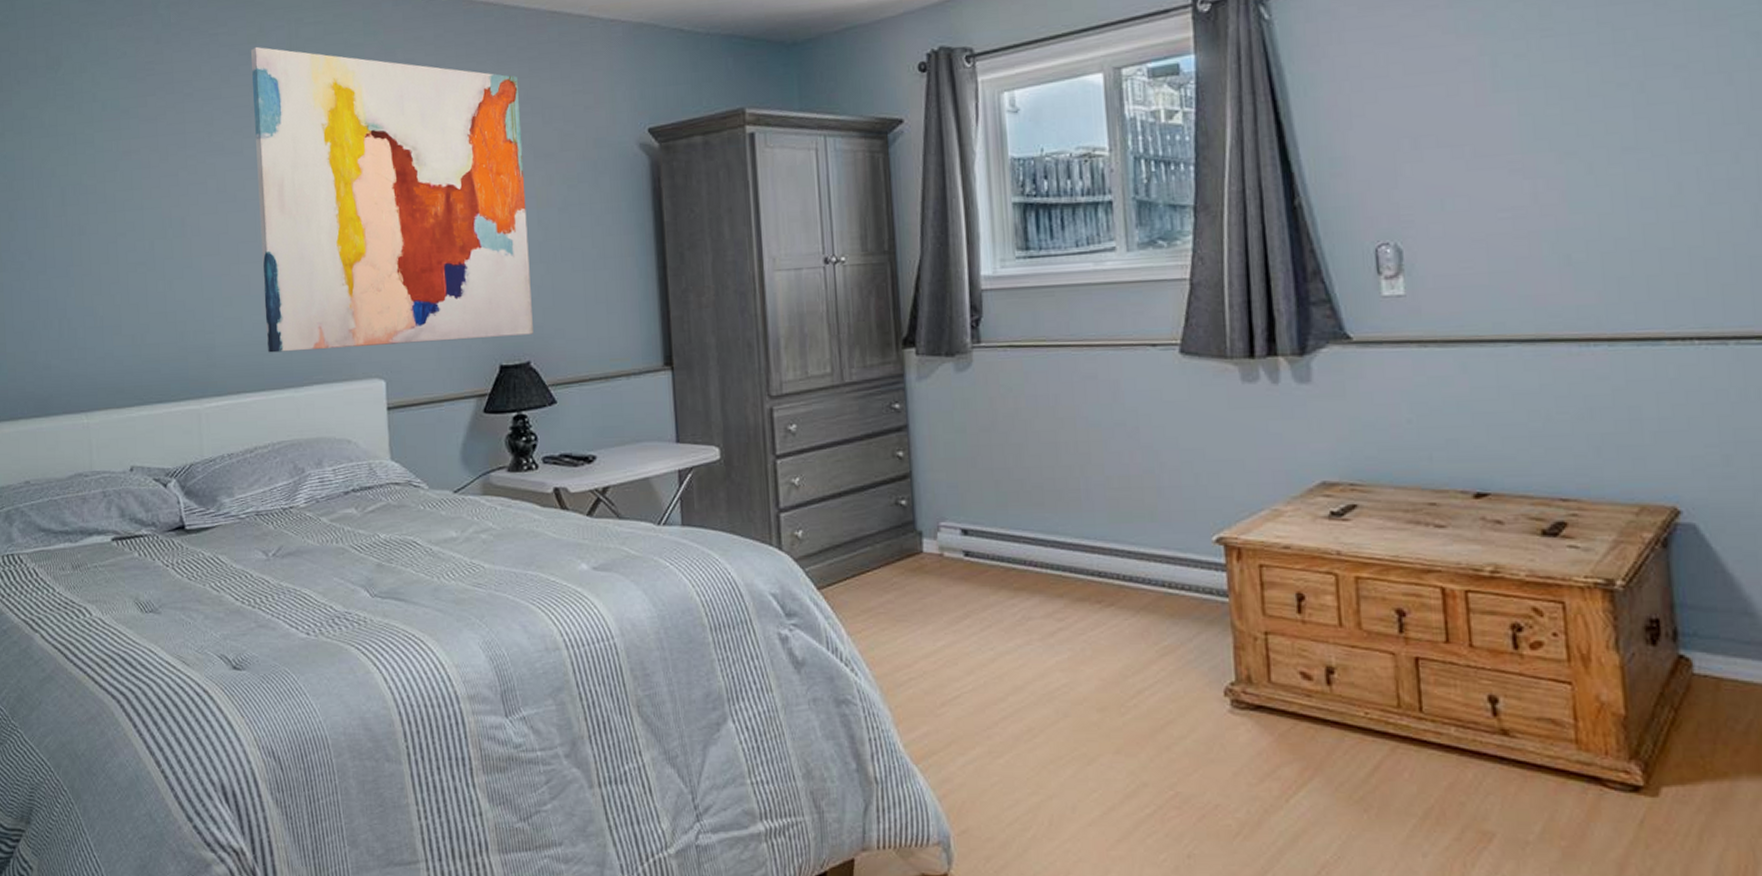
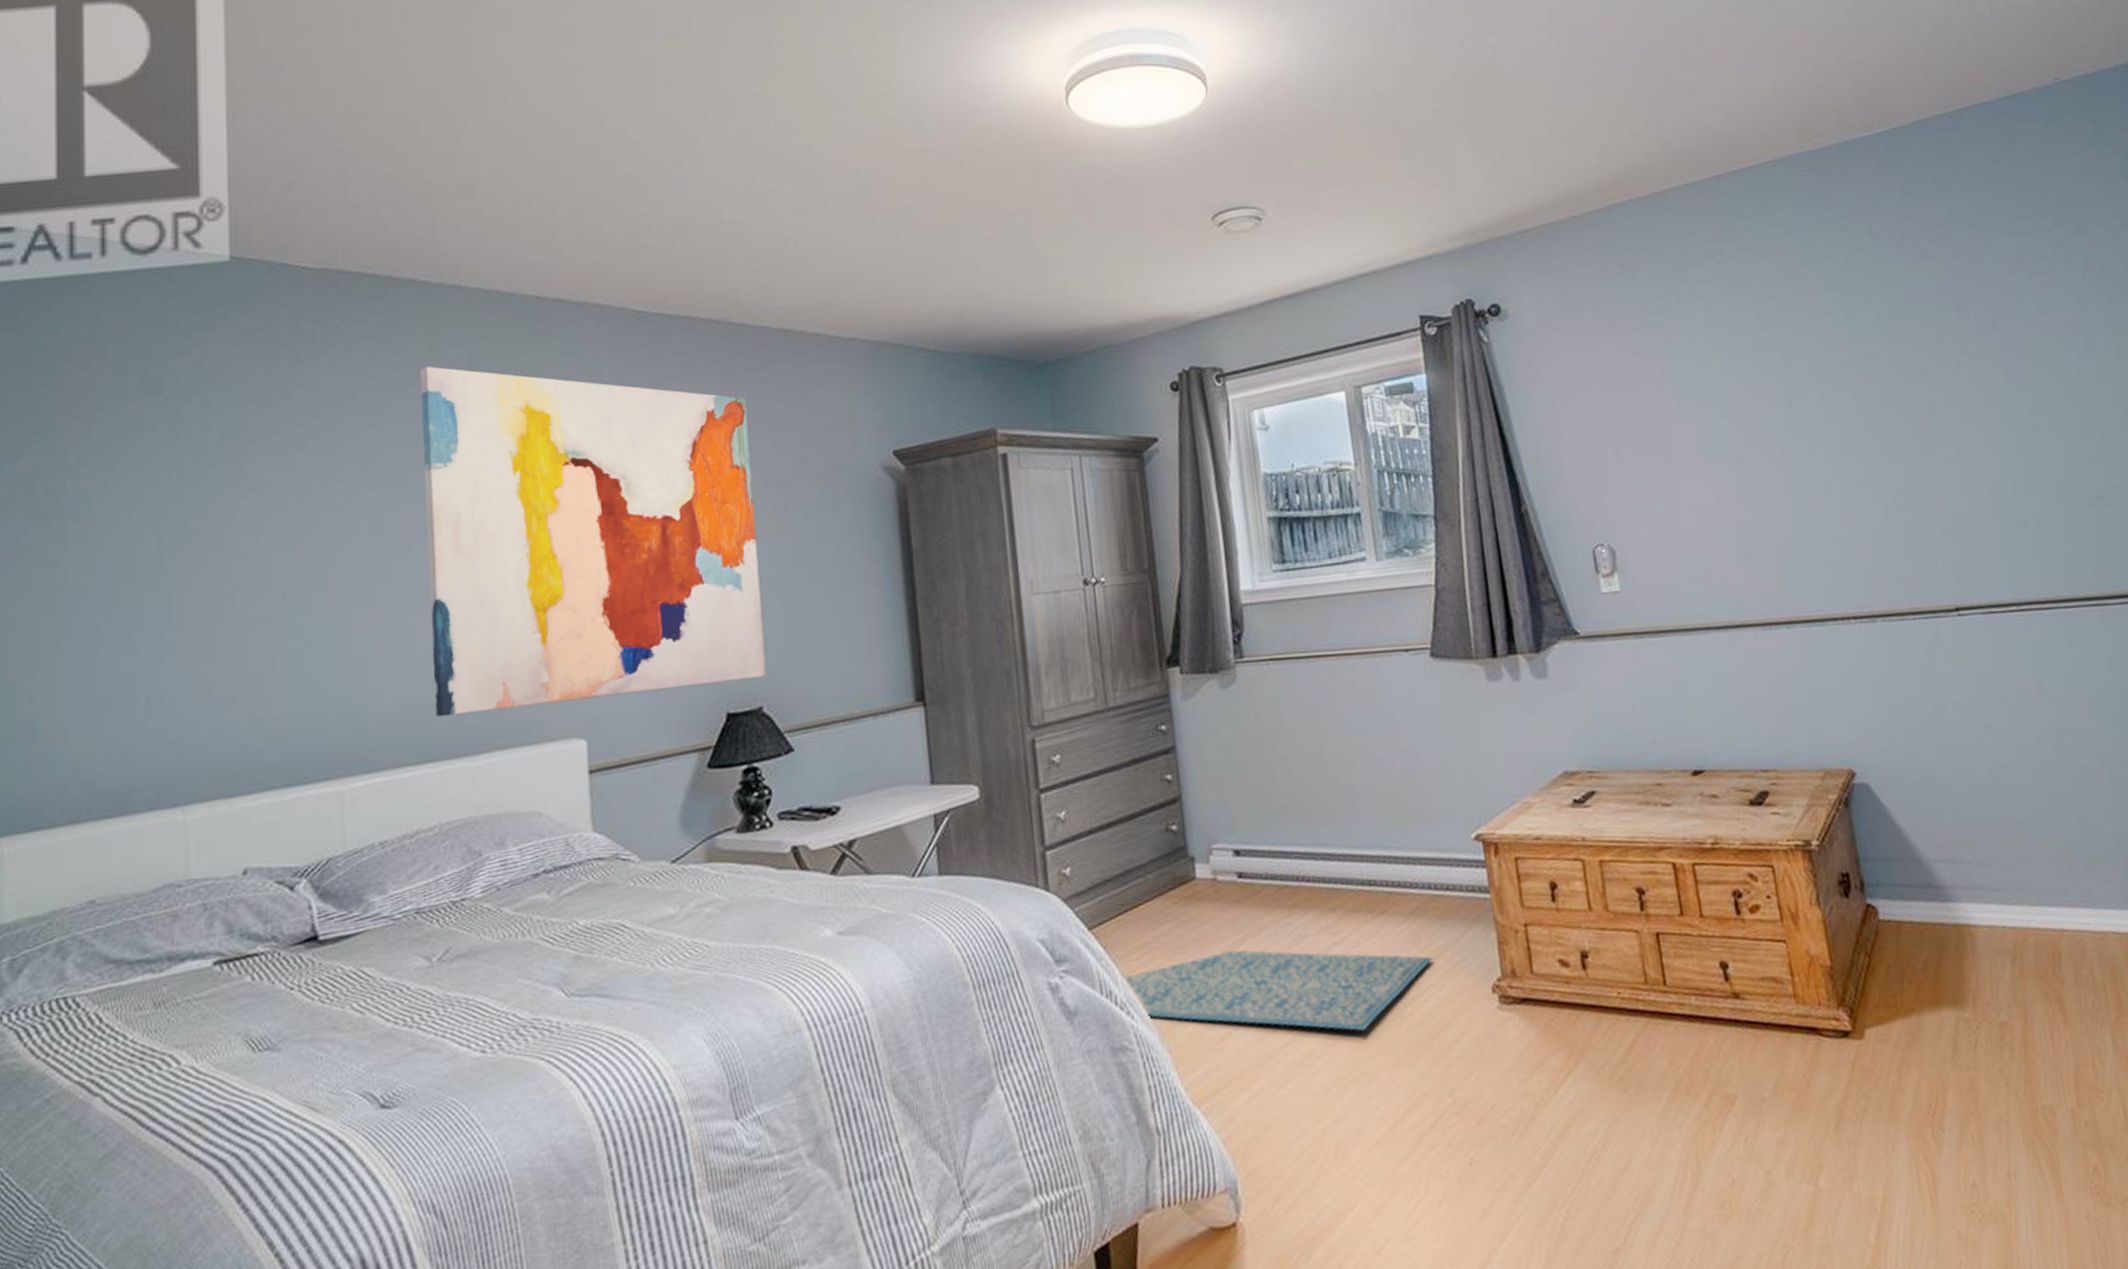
rug: none [849,624,1162,716] -> present [1123,950,1433,1032]

